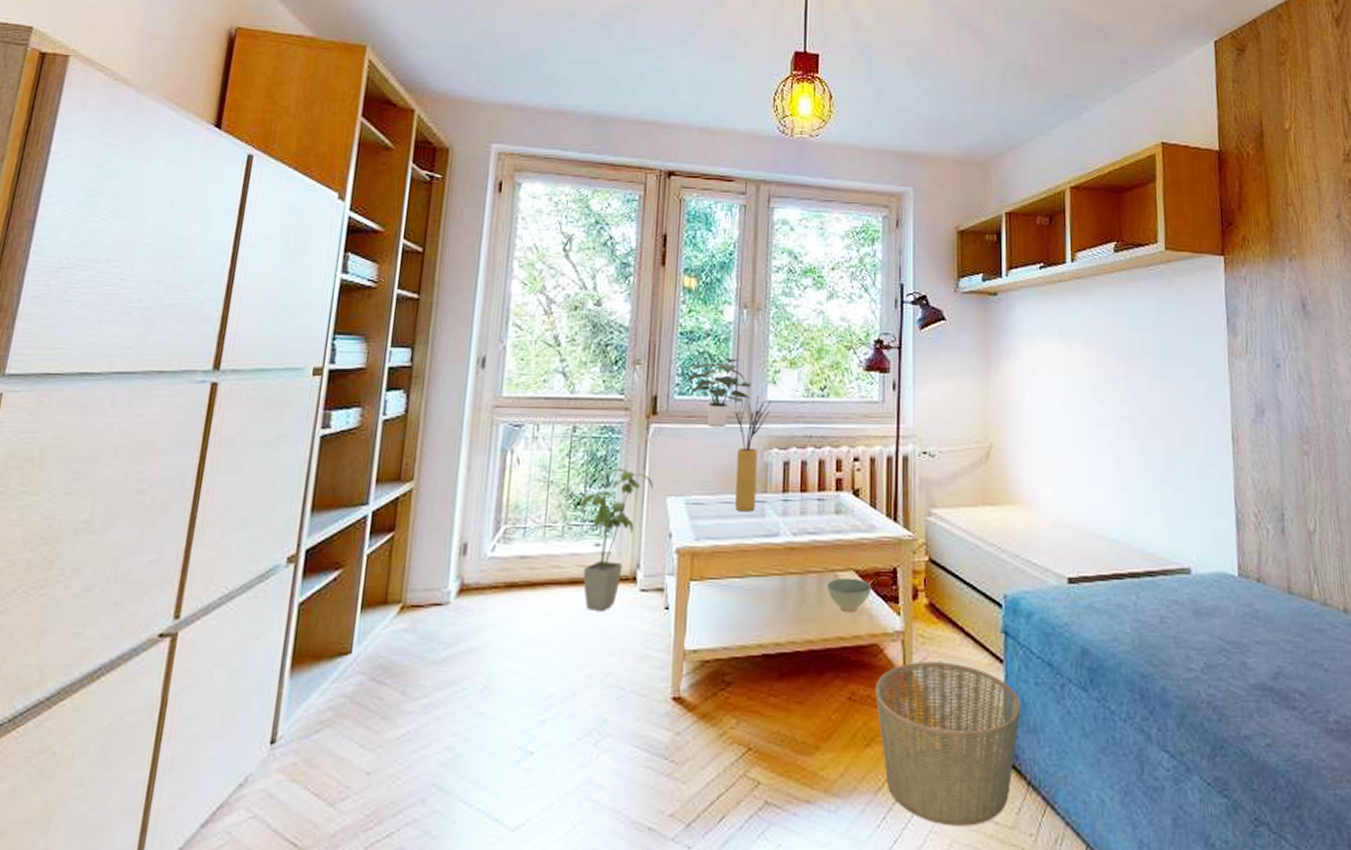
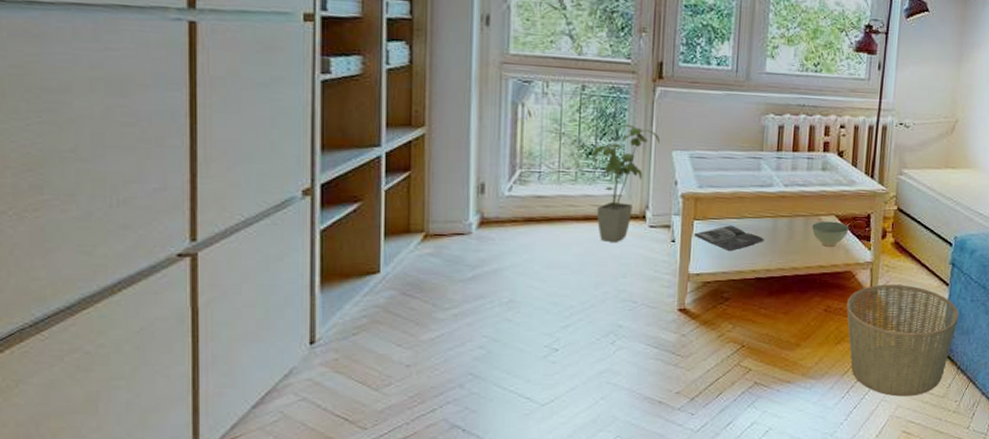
potted plant: present [687,358,751,428] -> none [691,32,751,94]
magazine: none [690,587,772,619] -> present [693,225,764,251]
vase: present [734,396,770,512] -> none [735,67,769,166]

